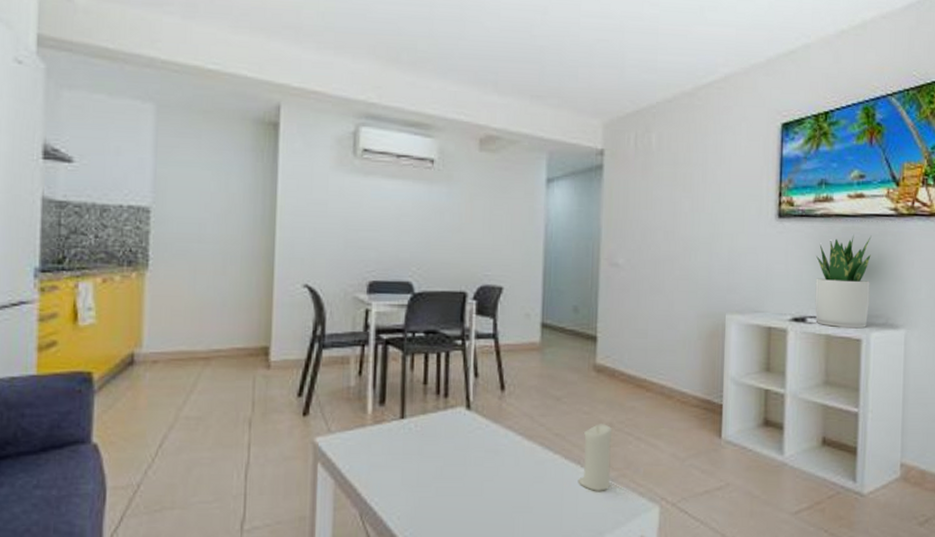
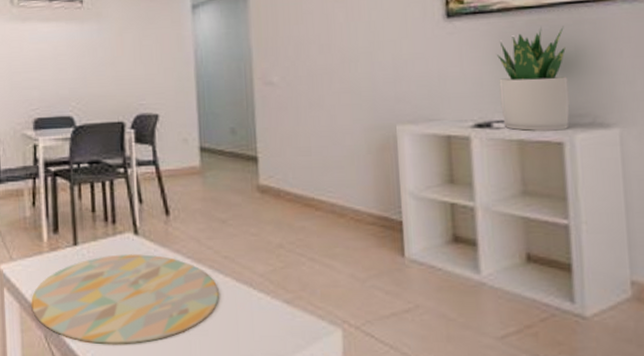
decorative tray: none [347,429,547,523] -> present [31,254,219,345]
candle: present [577,424,613,491] -> none [251,245,286,314]

